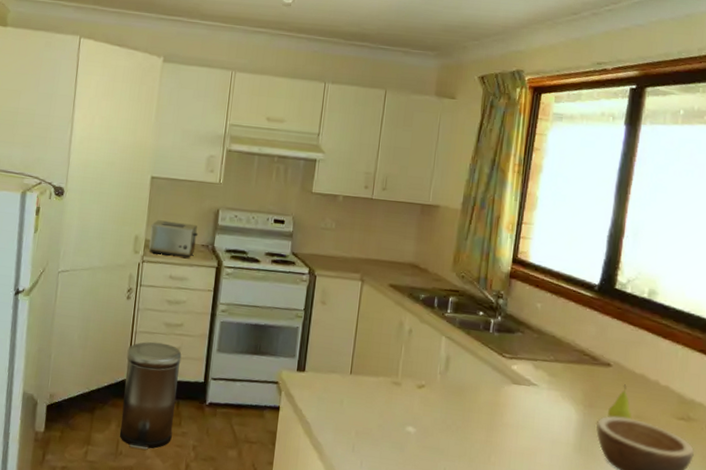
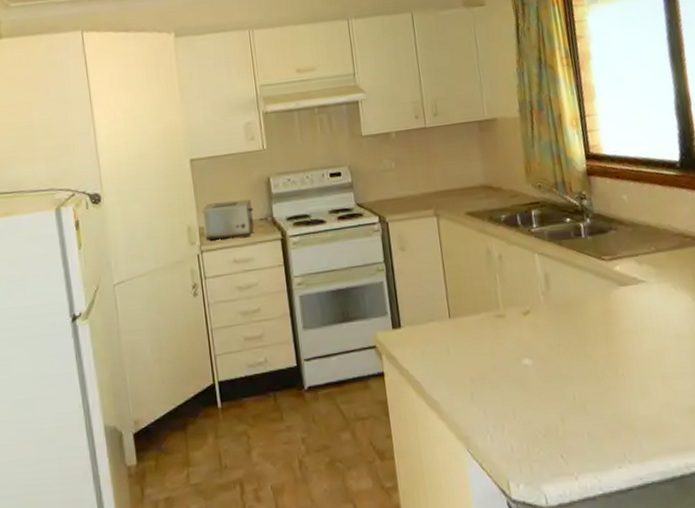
pedal bin: present [119,342,182,451] -> none [207,334,277,459]

